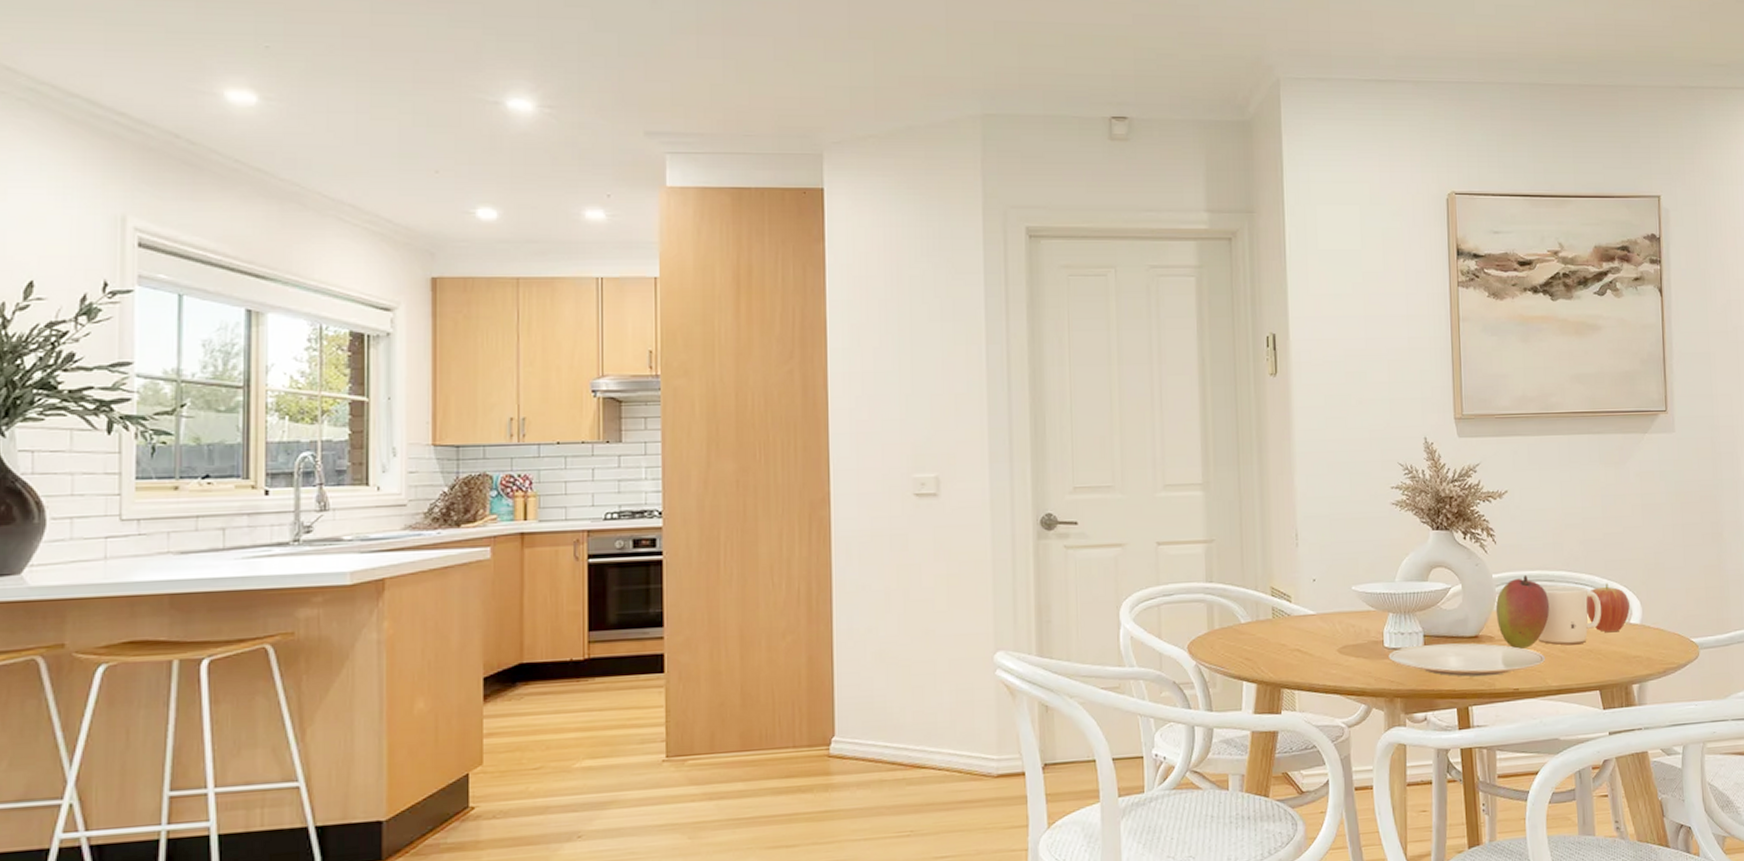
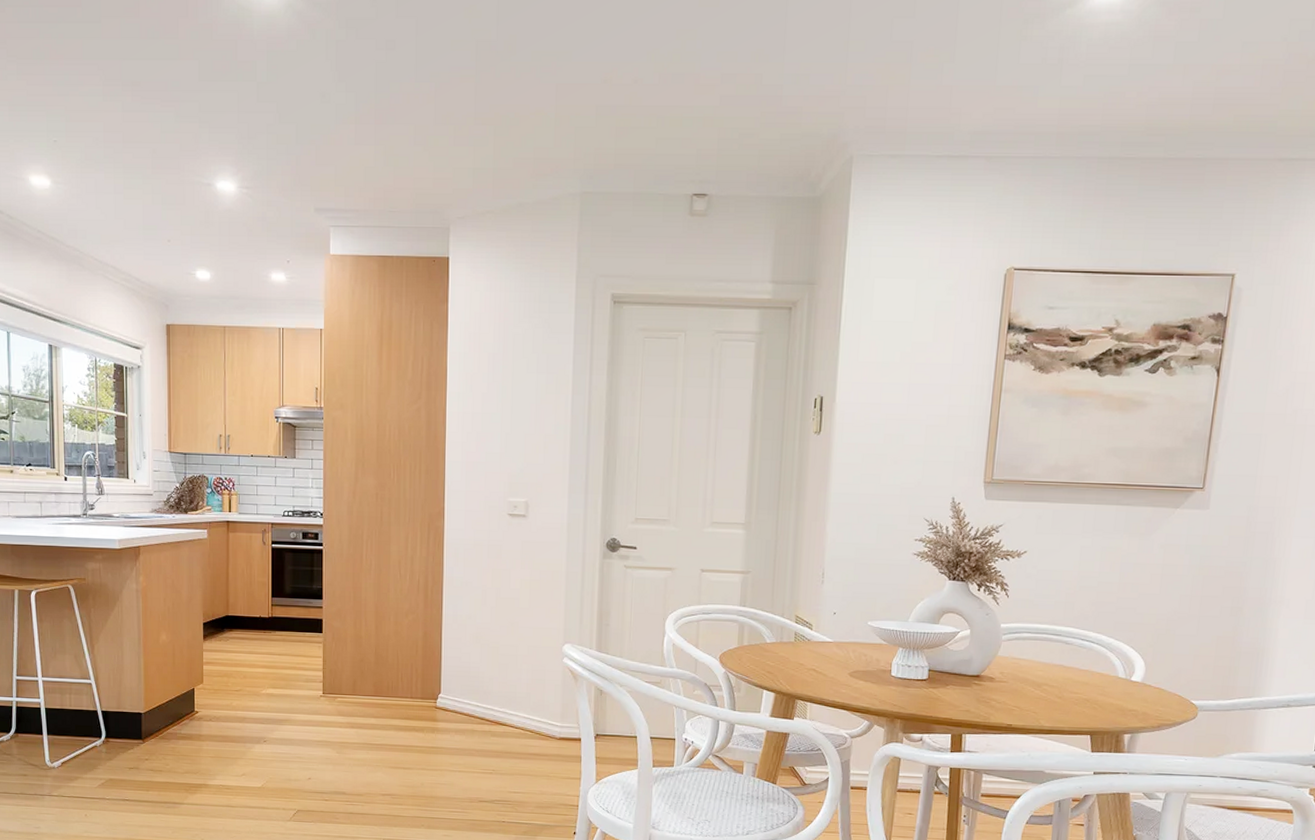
plate: present [1388,643,1546,677] -> none [894,677,1042,711]
fruit: present [1495,574,1550,649] -> none [999,627,1053,691]
mug: present [1538,585,1602,645] -> none [1037,639,1105,694]
fruit: present [1586,583,1630,633] -> none [1089,643,1134,687]

